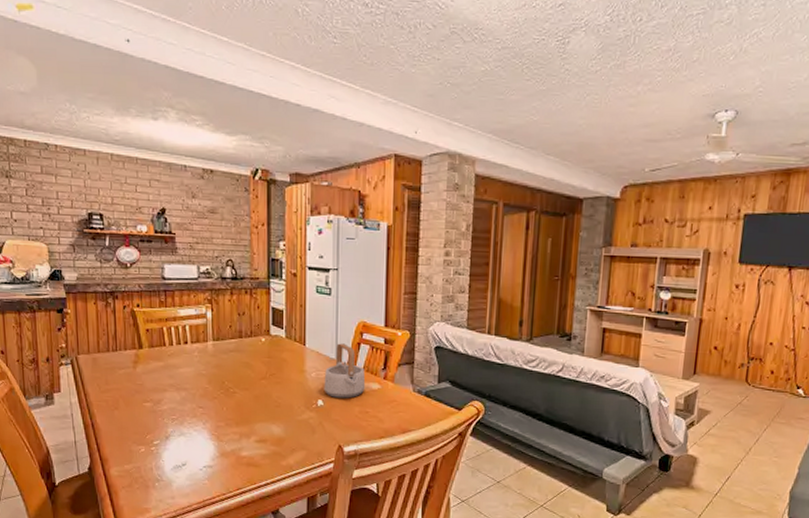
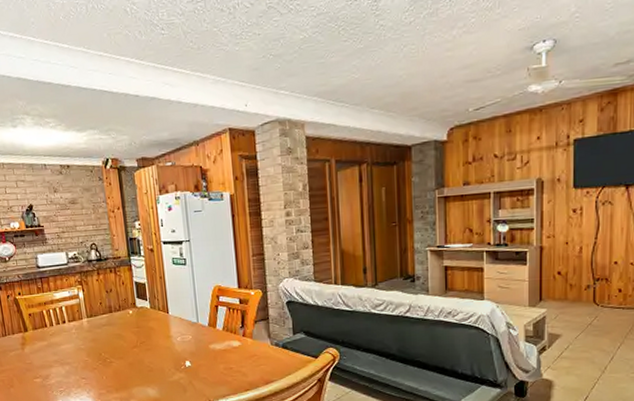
teapot: present [324,343,366,398] -> none [189,307,227,358]

